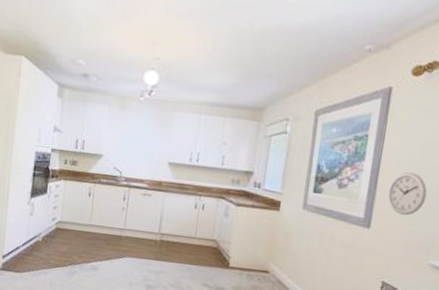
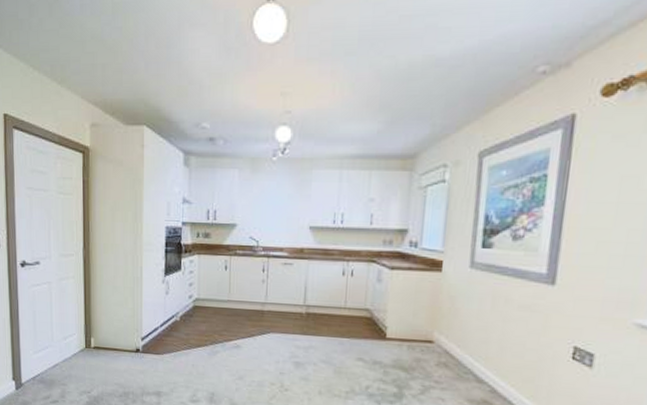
wall clock: present [387,172,427,215] -> none [576,214,628,266]

